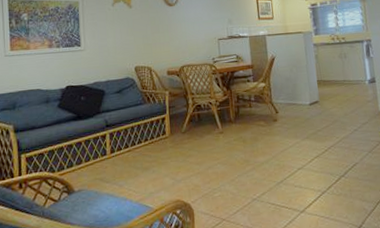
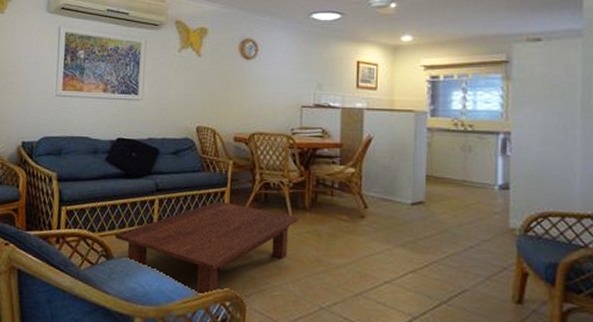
coffee table: none [74,126,227,210] -> present [115,200,298,296]

